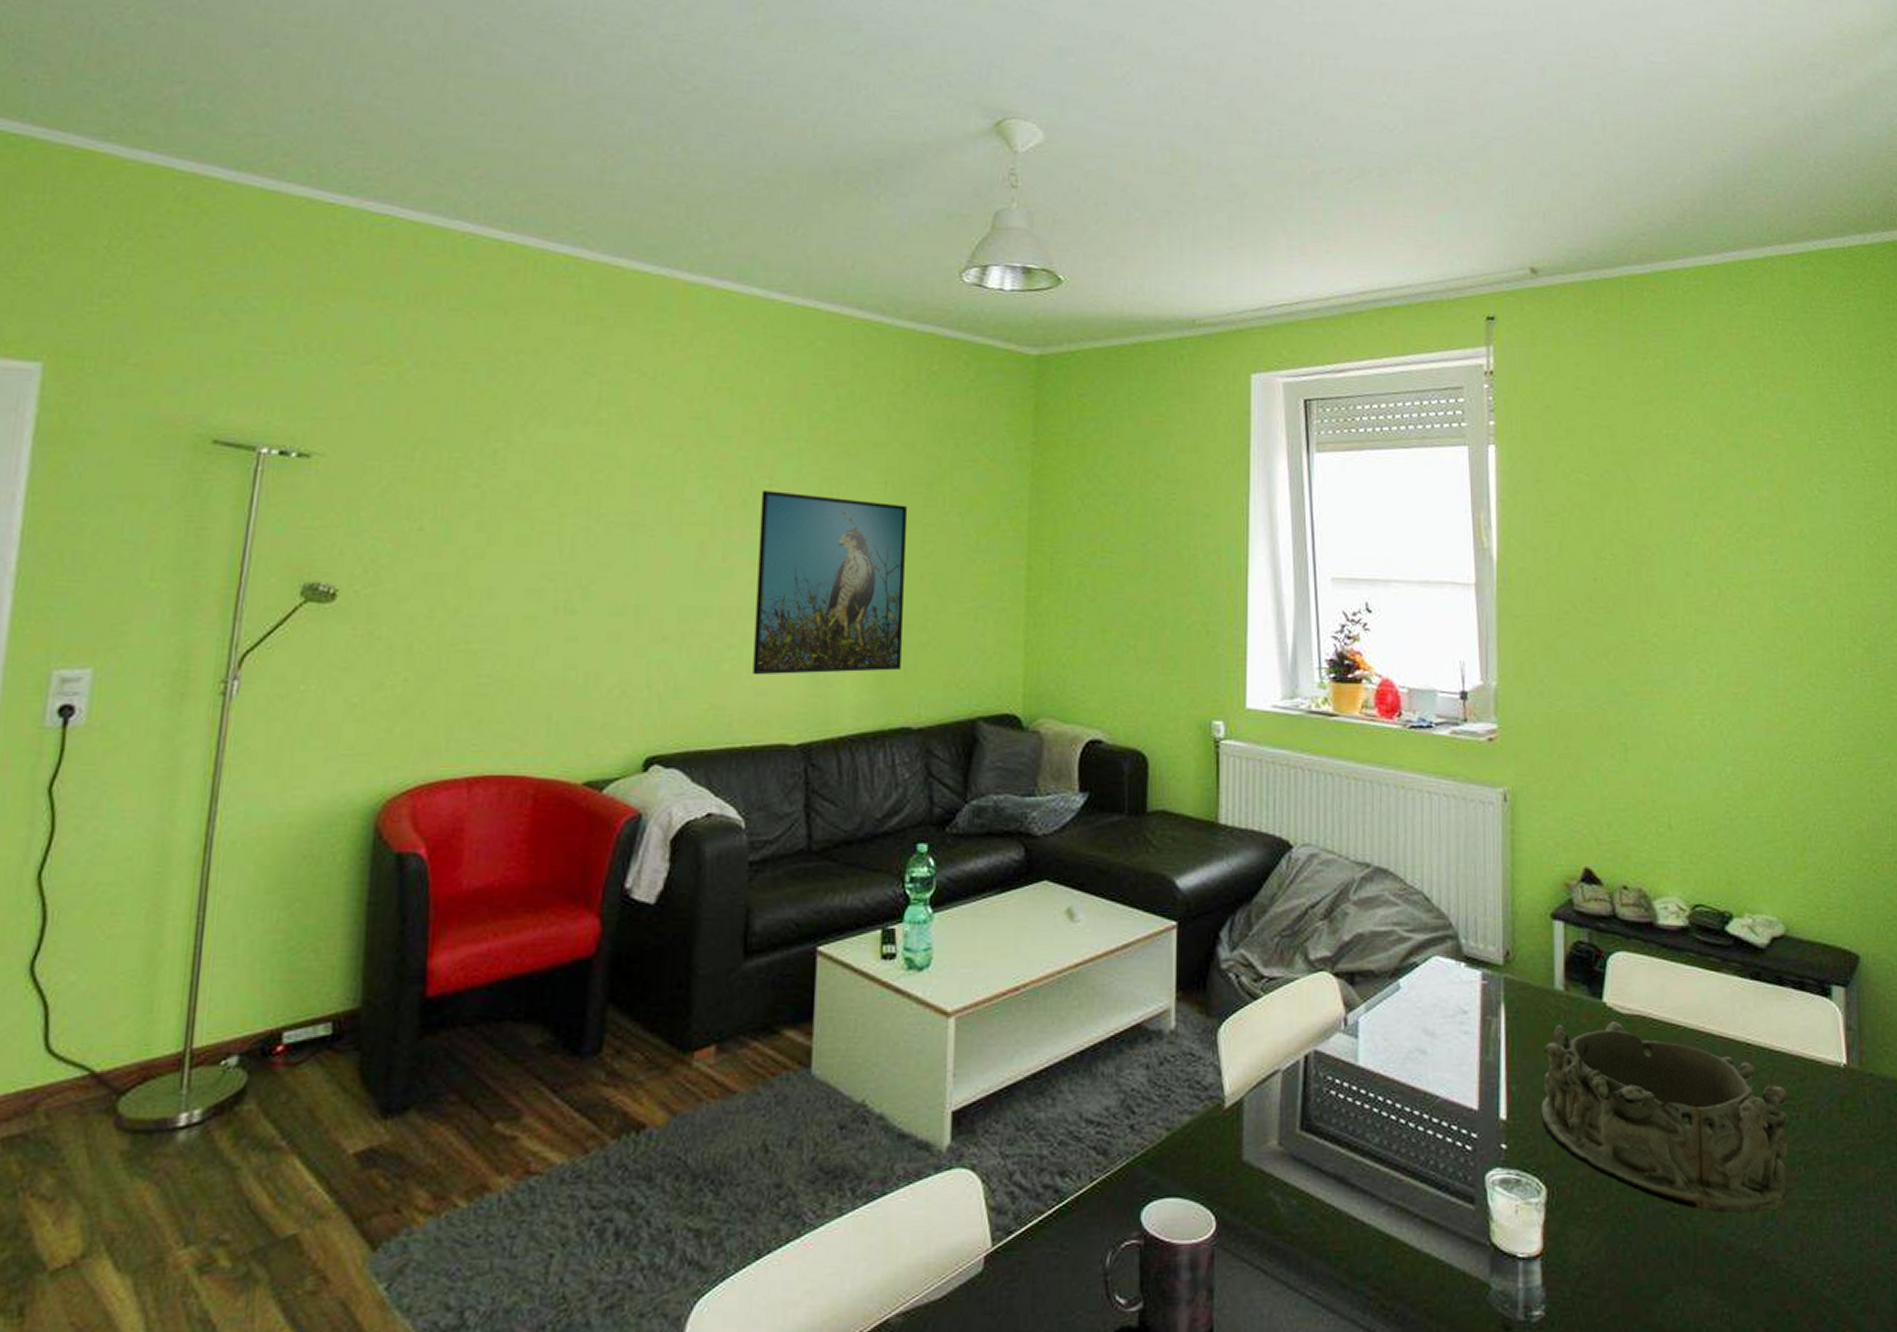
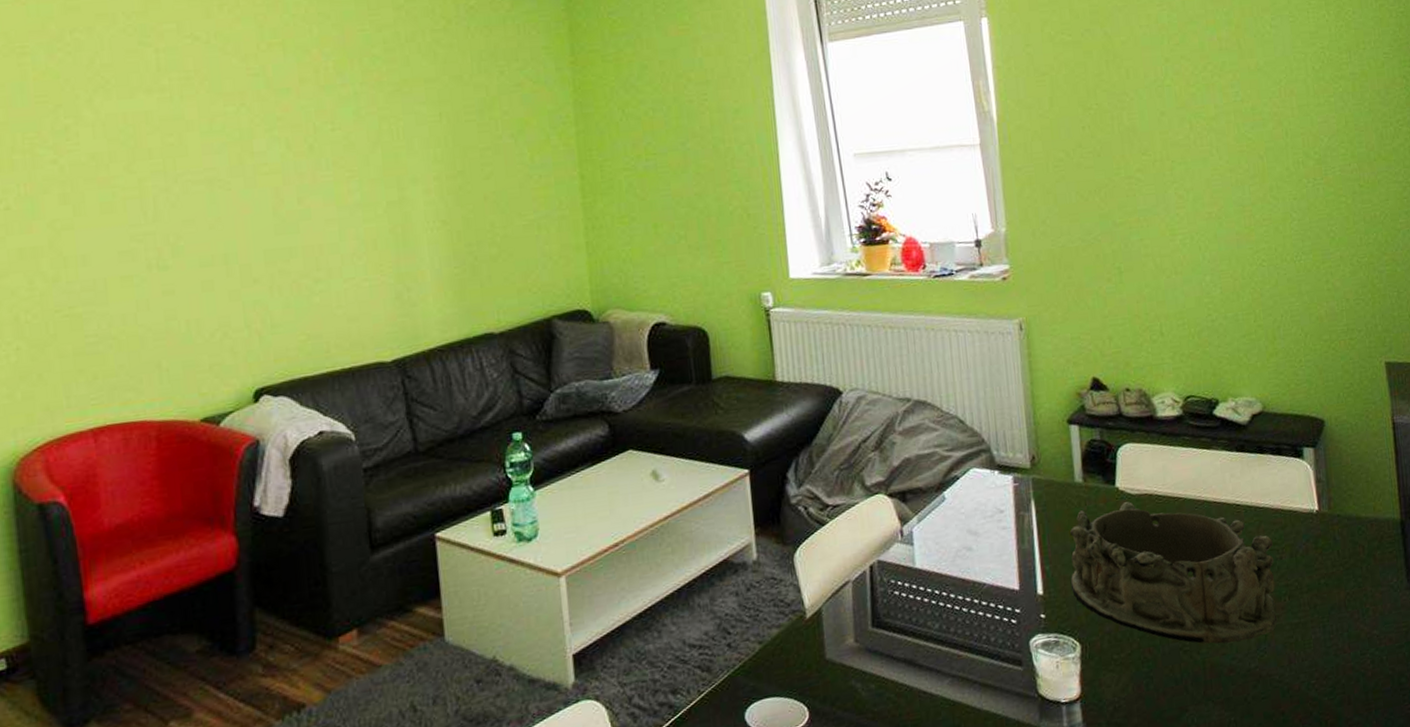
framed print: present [753,490,908,675] -> none [326,133,477,304]

